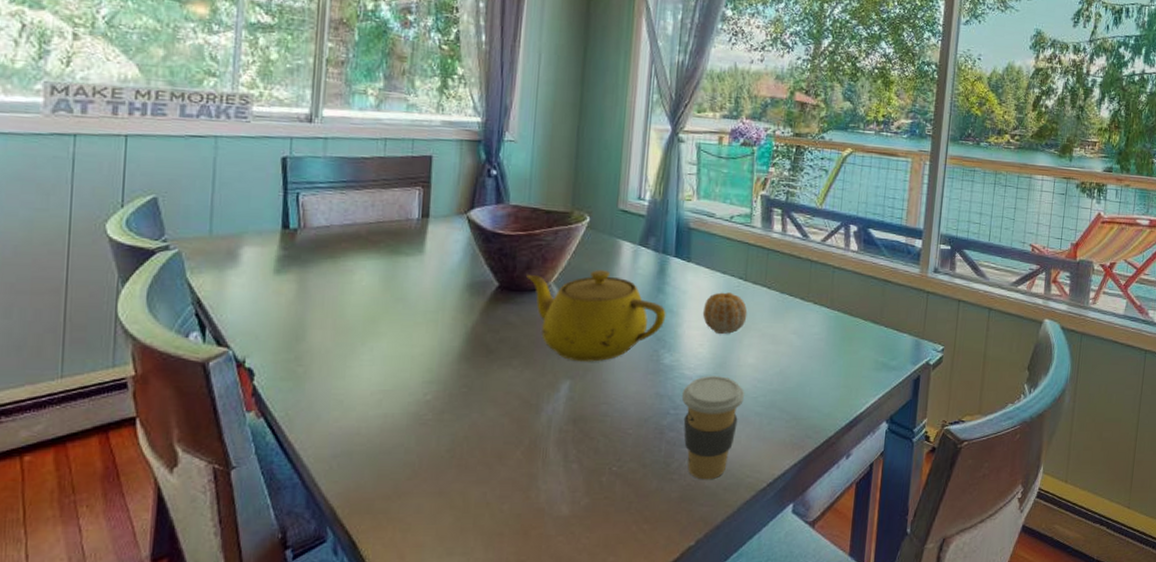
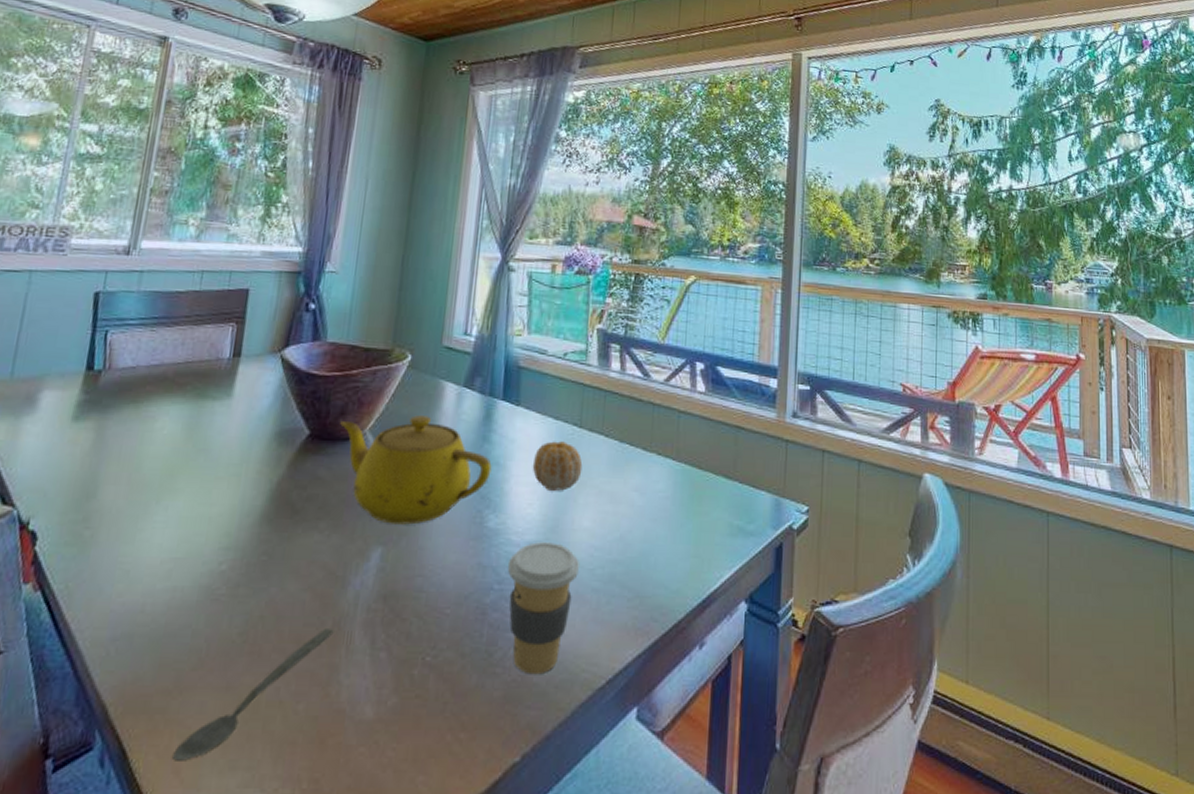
spoon: none [396,446,531,549] -> present [171,629,334,761]

